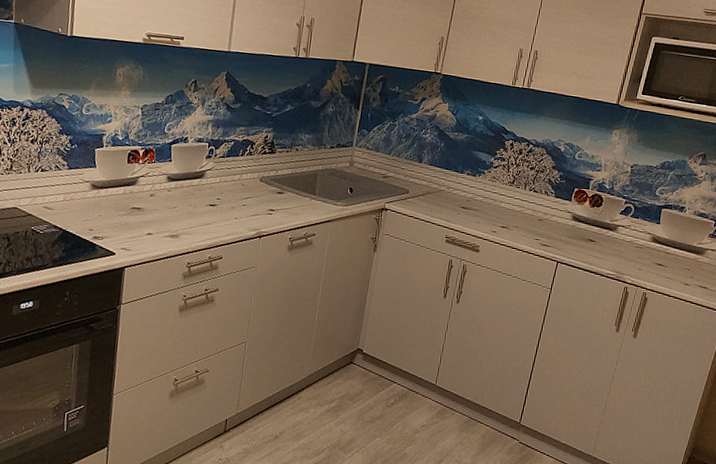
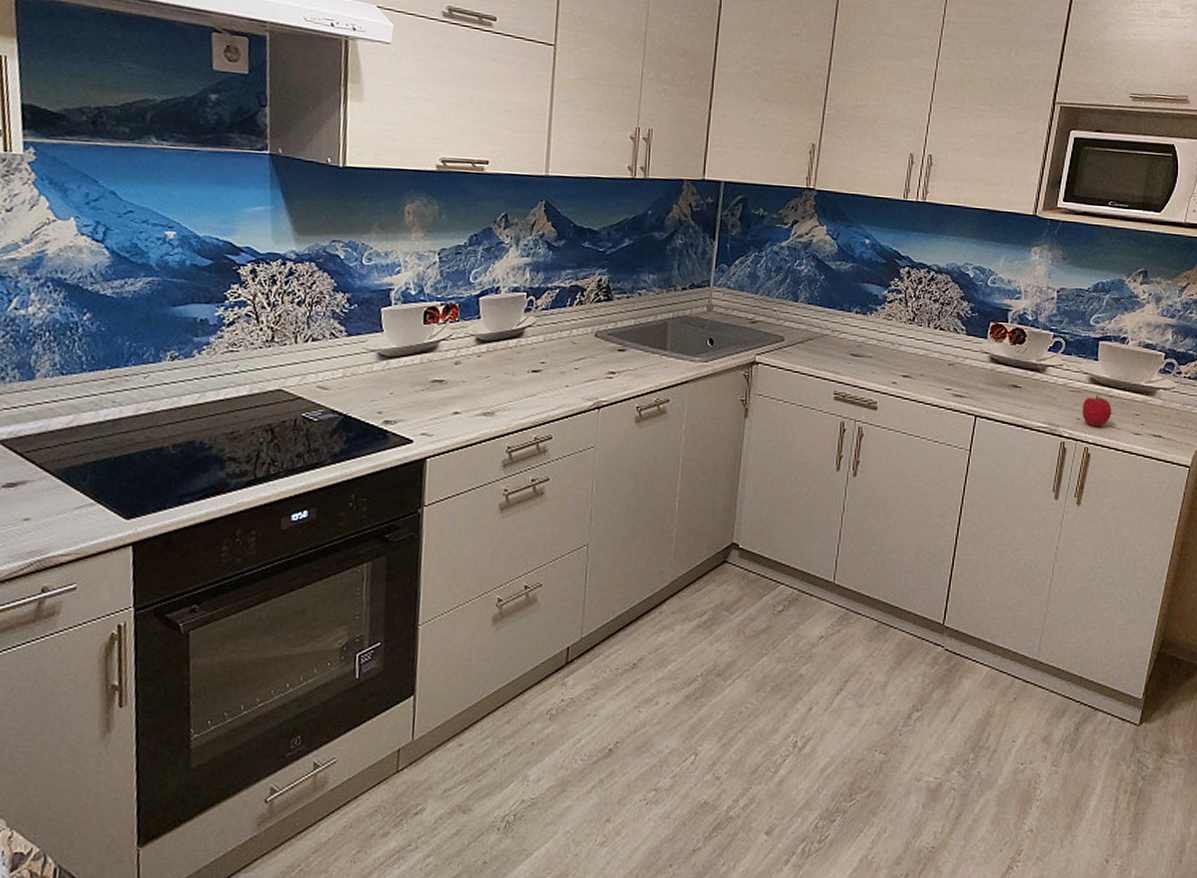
fruit: none [643,252,668,277] -> present [1082,396,1112,427]

